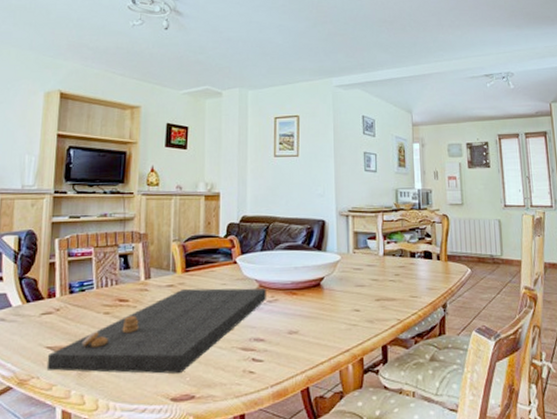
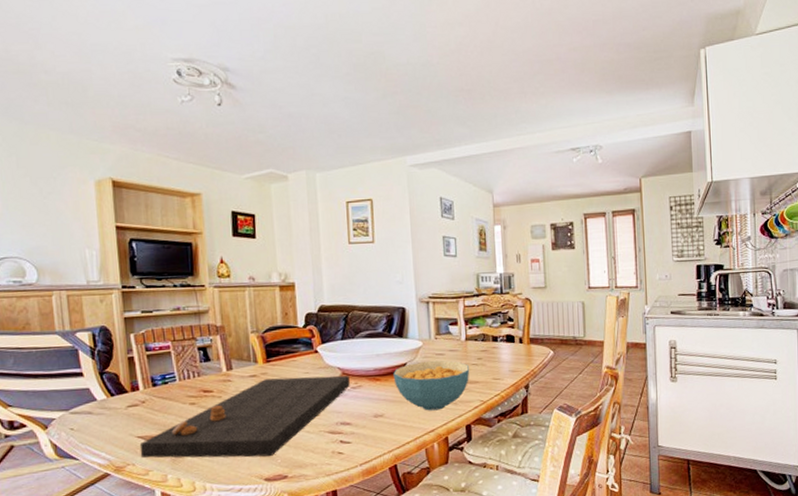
cereal bowl: none [310,276,387,329] -> present [393,360,470,411]

